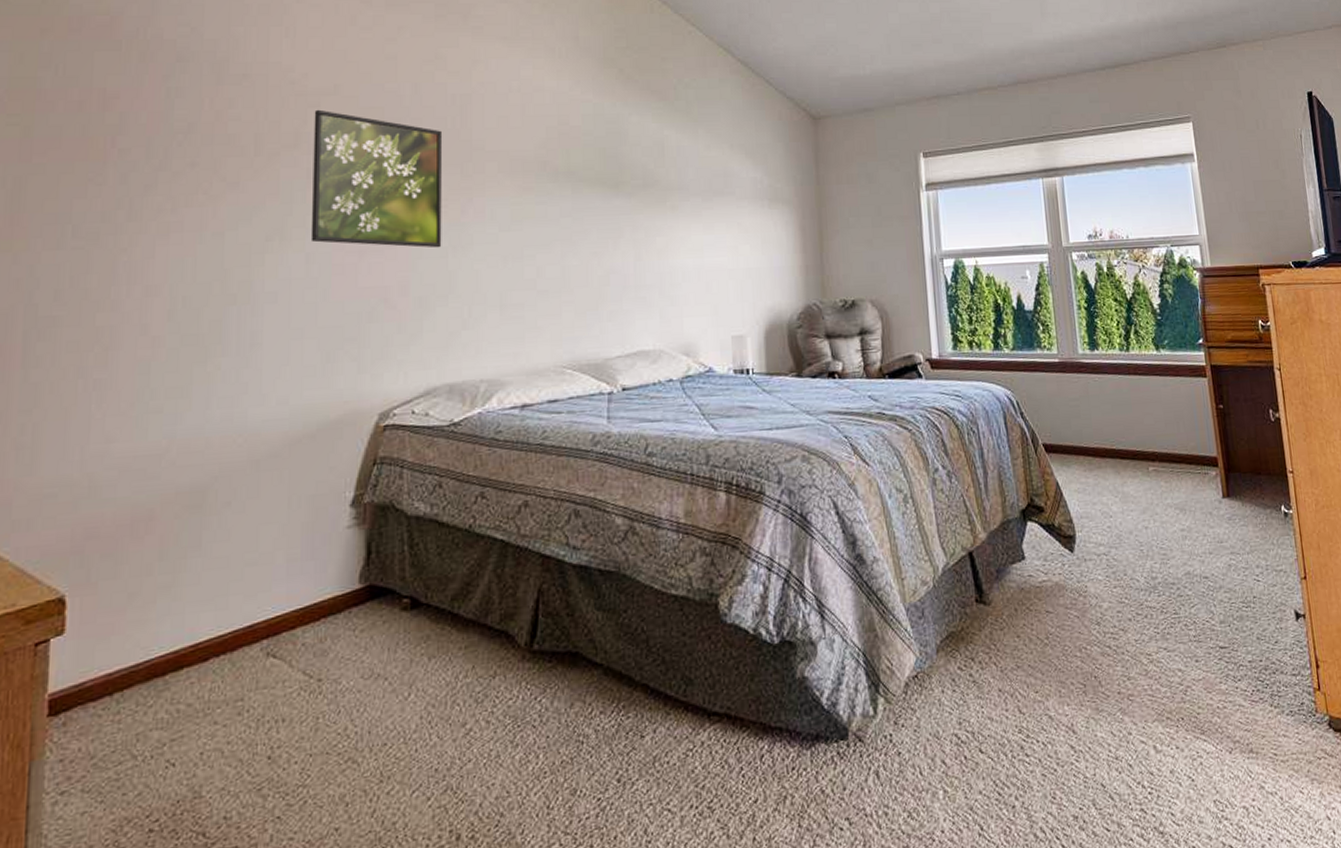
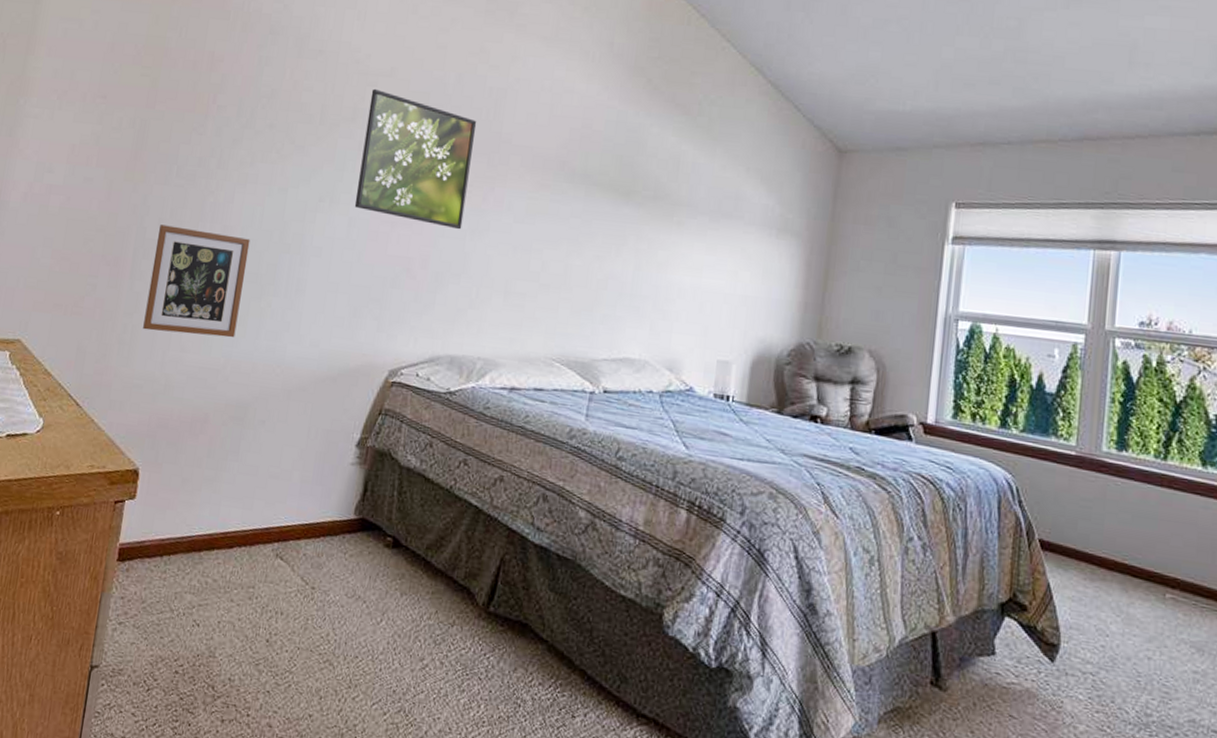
picture frame: none [48,296,183,426] -> present [143,224,250,338]

